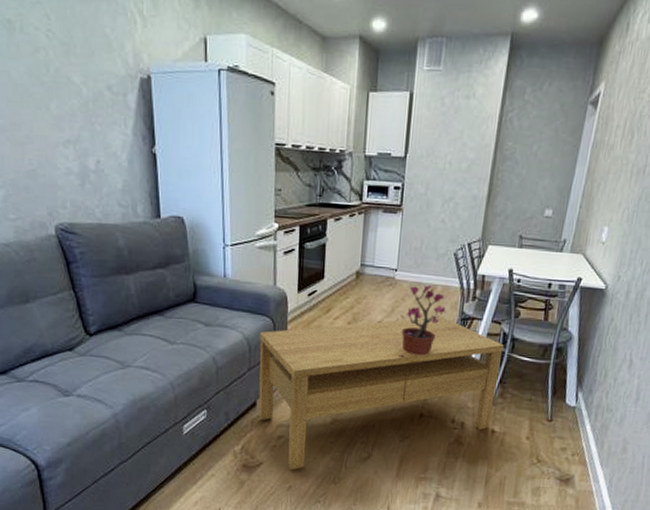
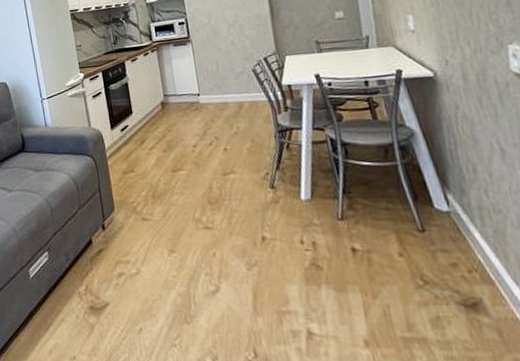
coffee table: present [258,317,504,470] -> none [83,132,348,309]
potted plant: present [399,284,446,357] -> none [216,103,261,178]

